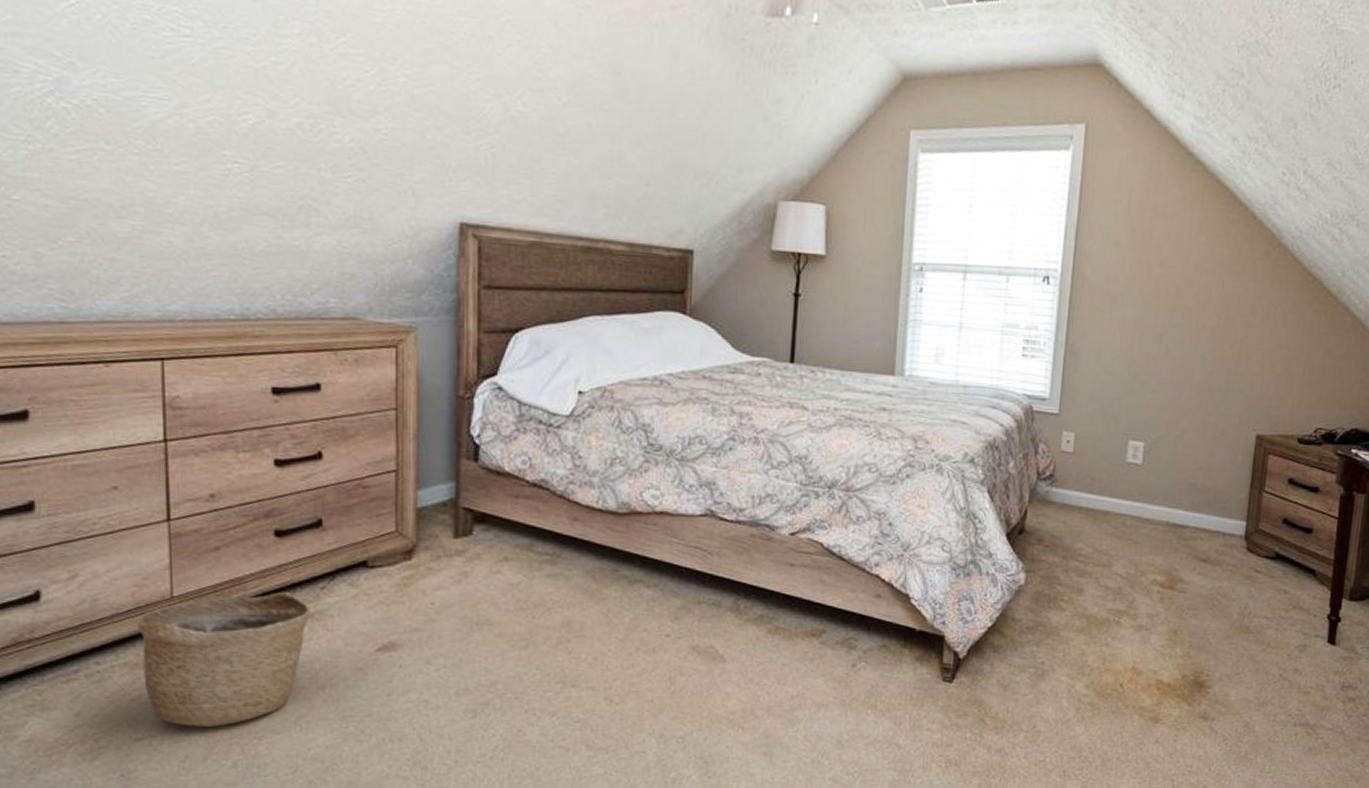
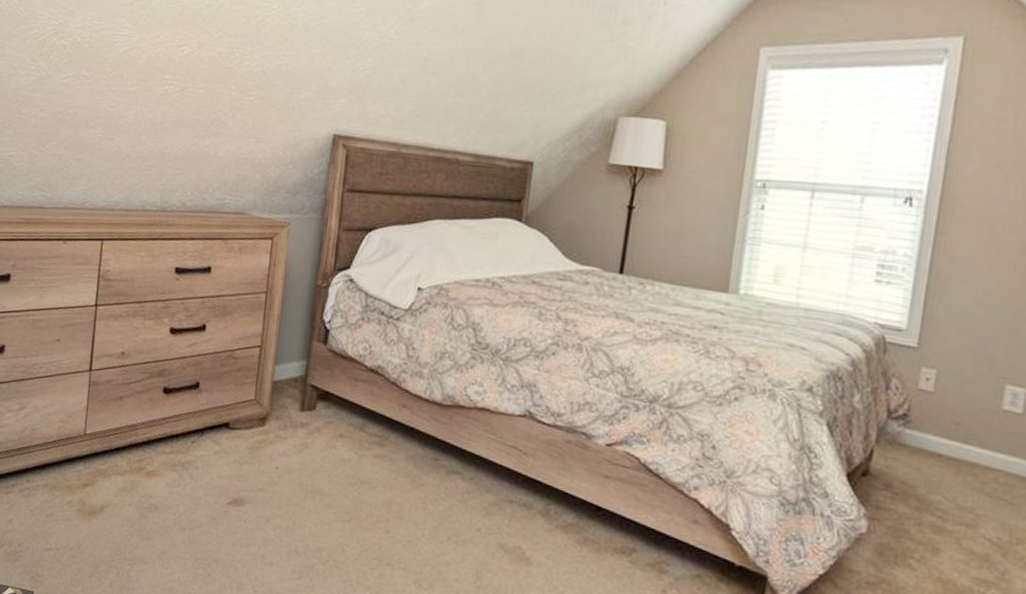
basket: present [136,591,311,727] -> none [57,439,182,549]

